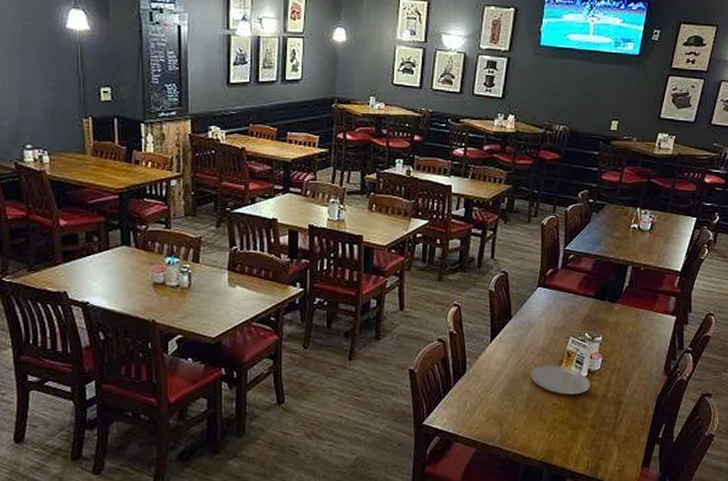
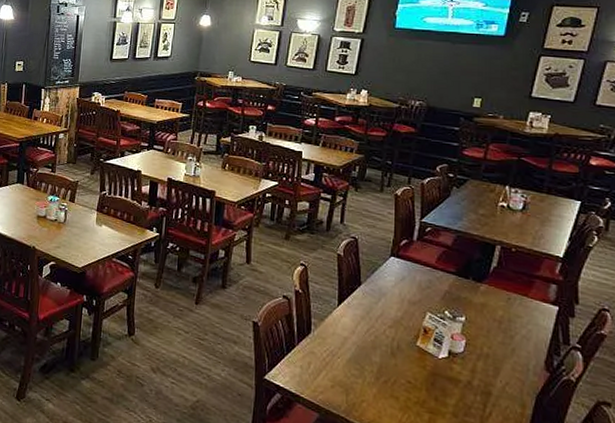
plate: present [529,364,590,395] -> none [380,337,452,376]

